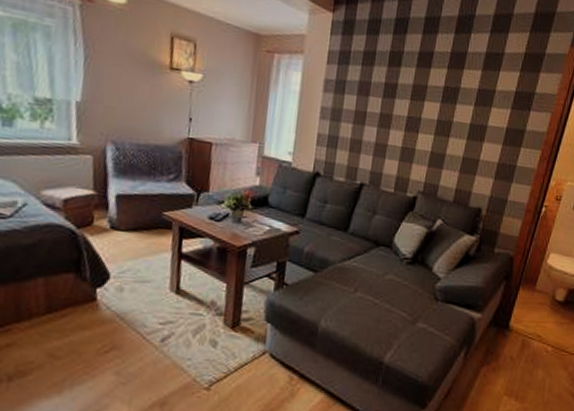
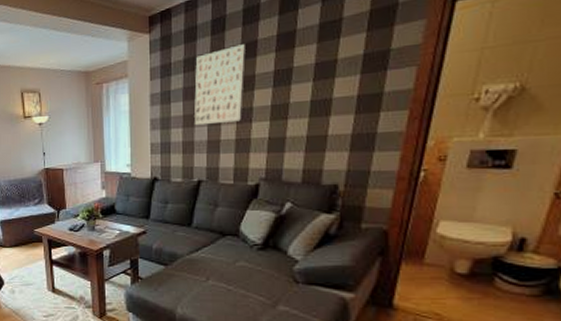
wall art: none [365,51,422,130] -> present [194,44,245,126]

